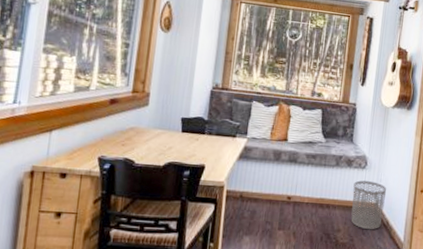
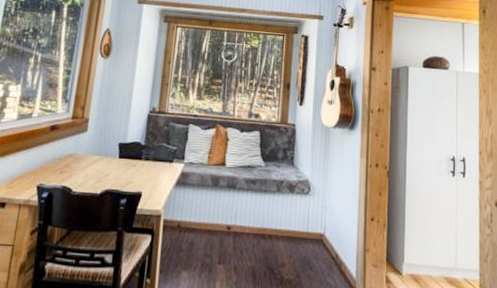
waste bin: present [351,180,387,230] -> none [296,208,334,265]

